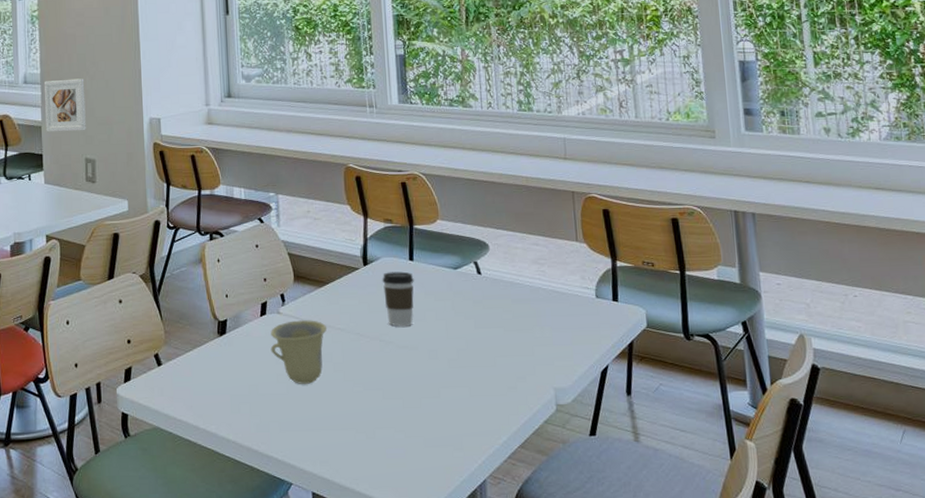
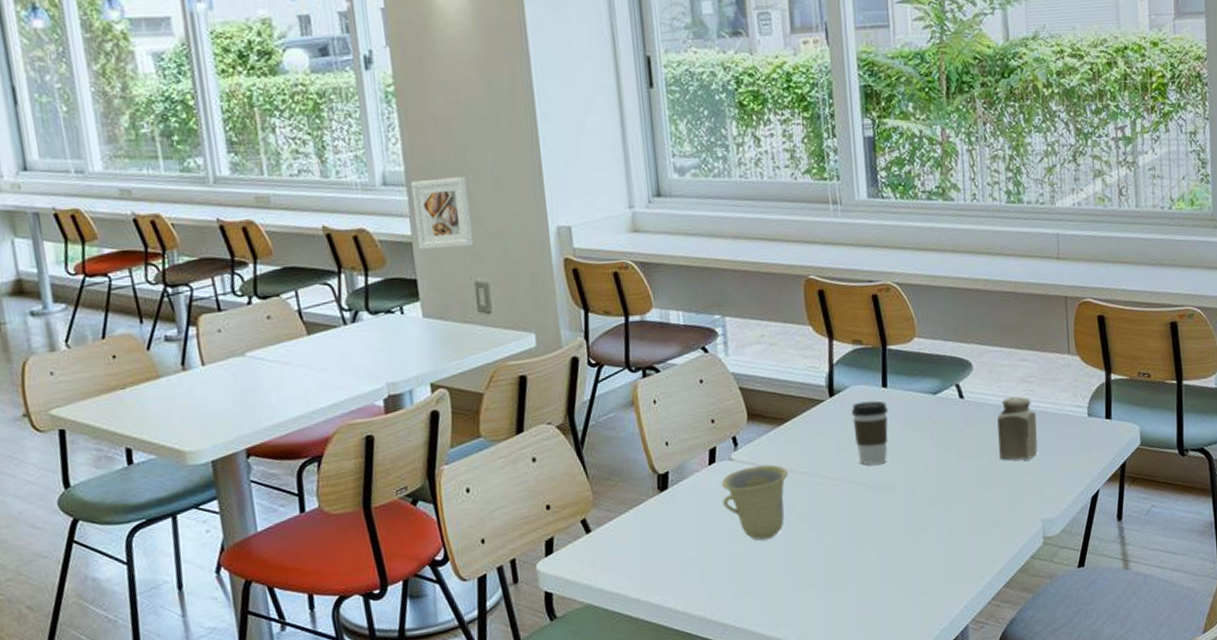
salt shaker: none [512,275,550,332] -> present [997,396,1038,460]

